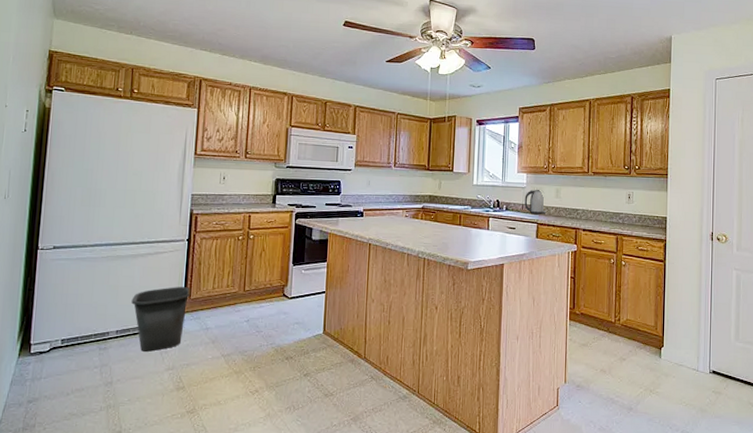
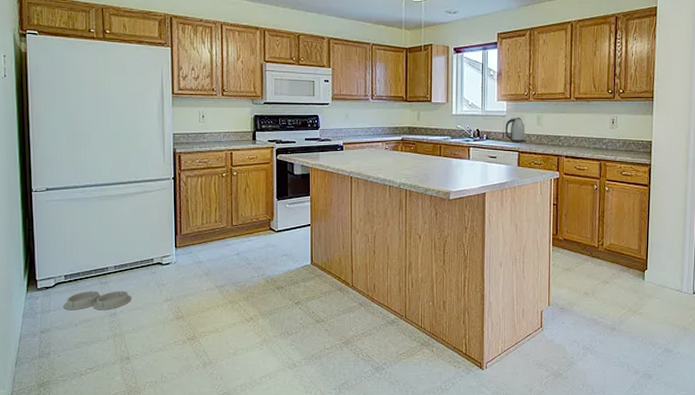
pet bowl: none [56,356,132,379] -> present [64,290,132,310]
waste bin: present [131,287,192,352] -> none [126,223,182,285]

